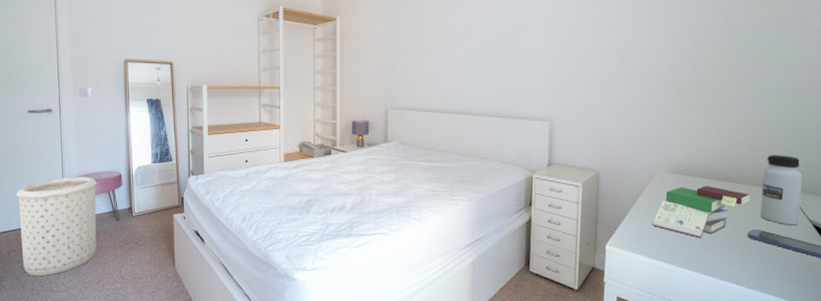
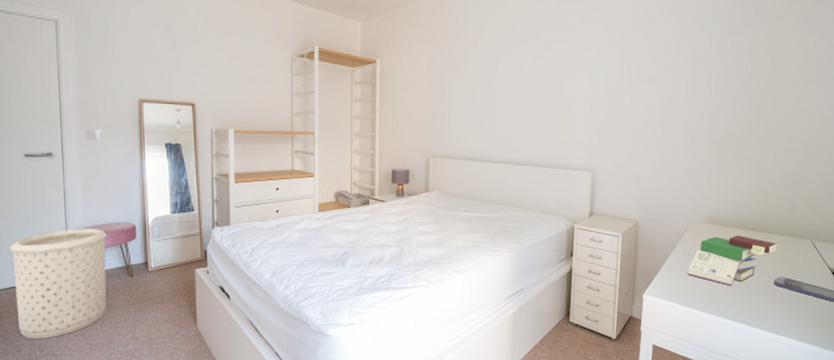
water bottle: present [760,155,803,226] -> none [785,206,824,273]

